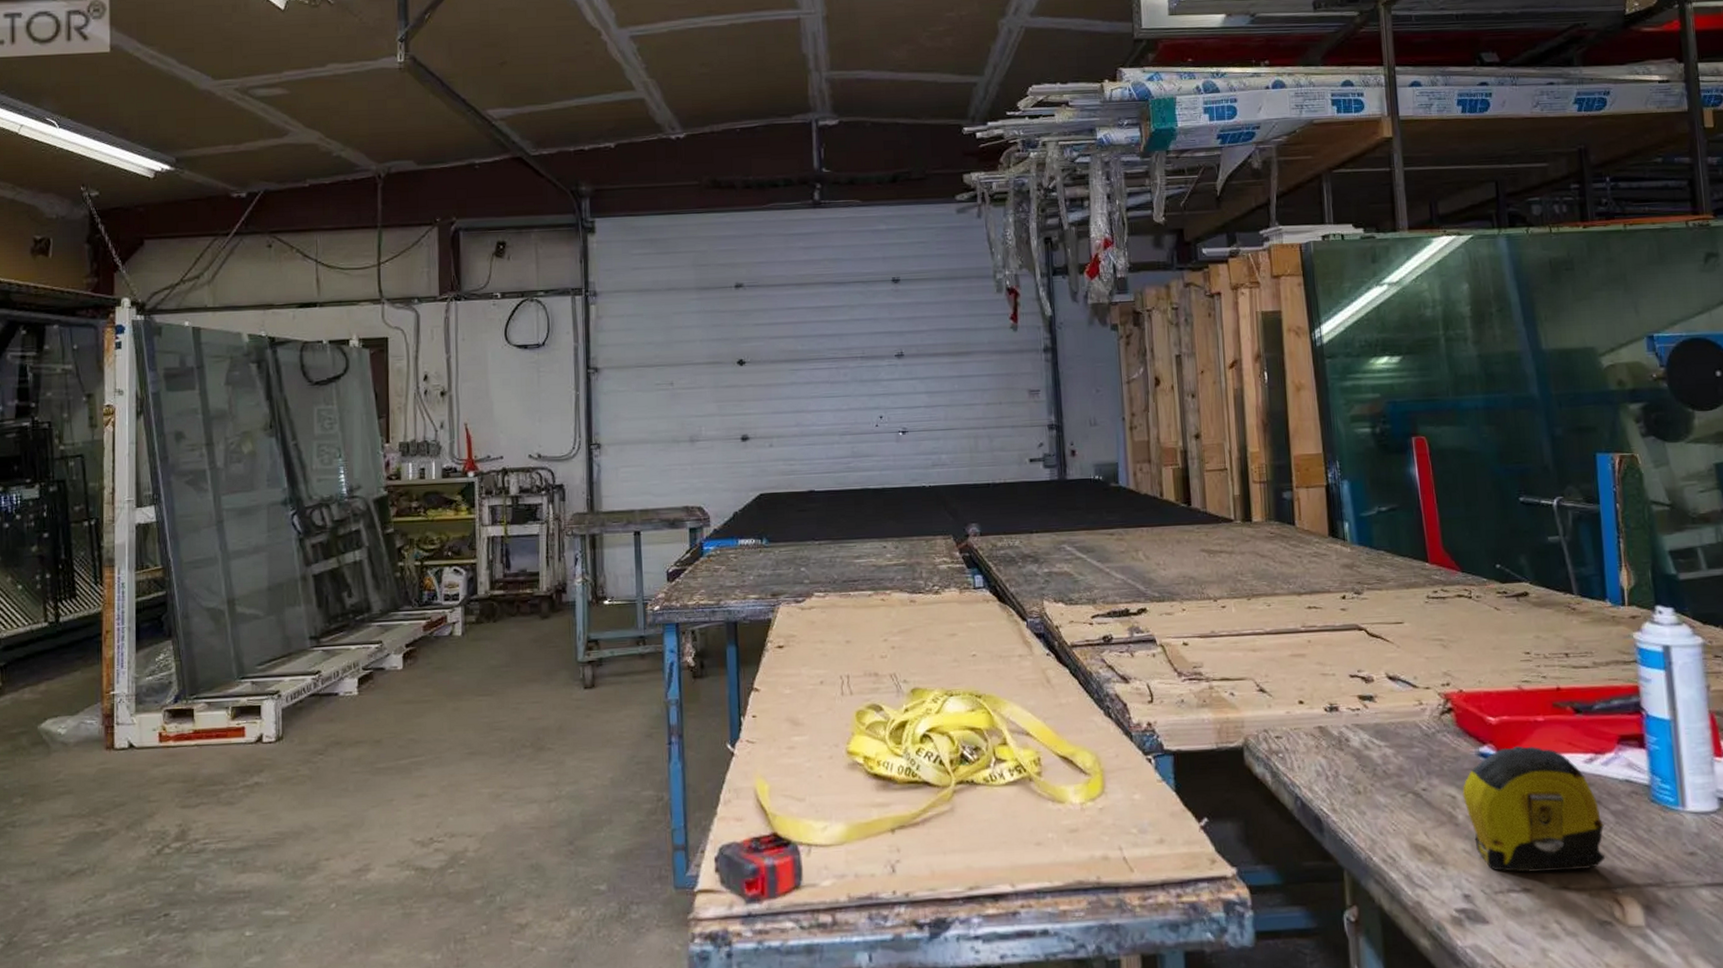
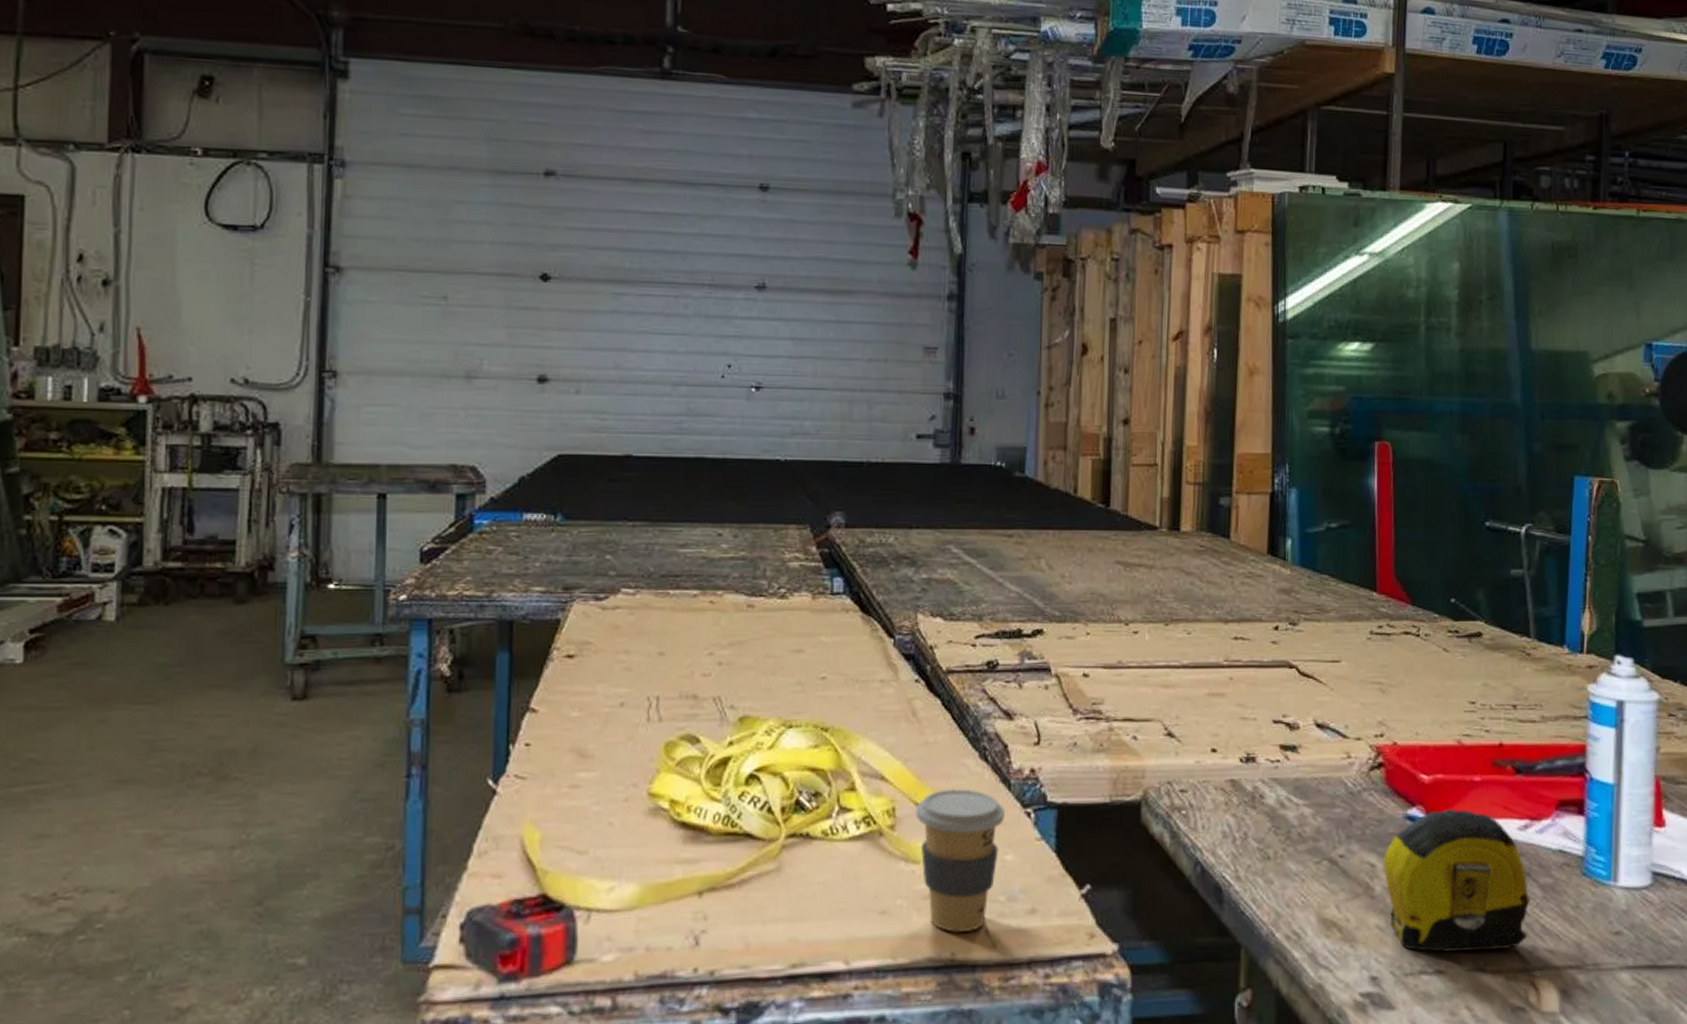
coffee cup: none [1056,741,1130,860] -> present [915,789,1005,932]

